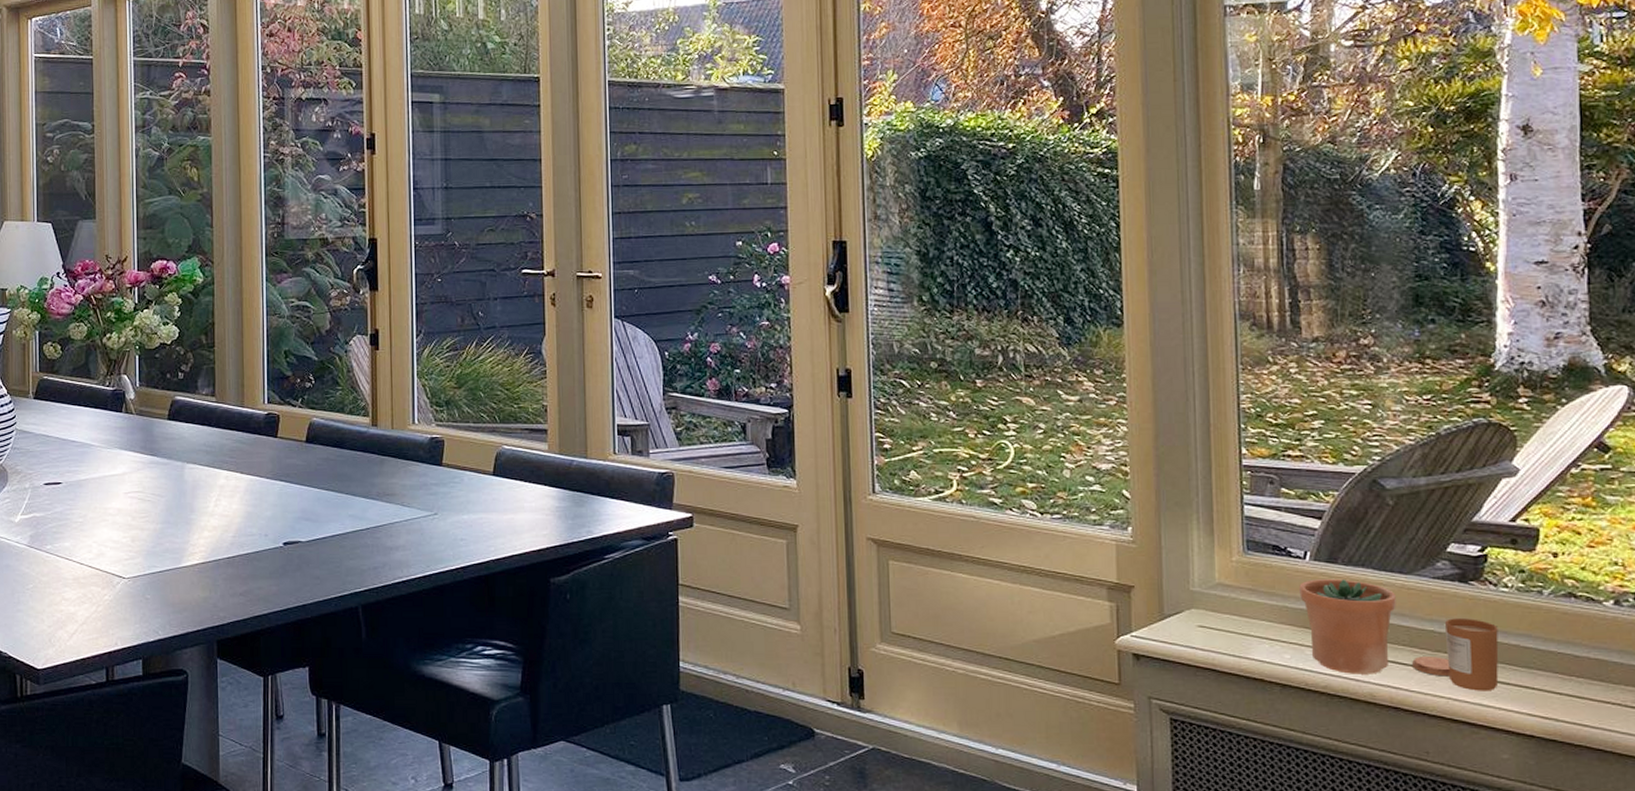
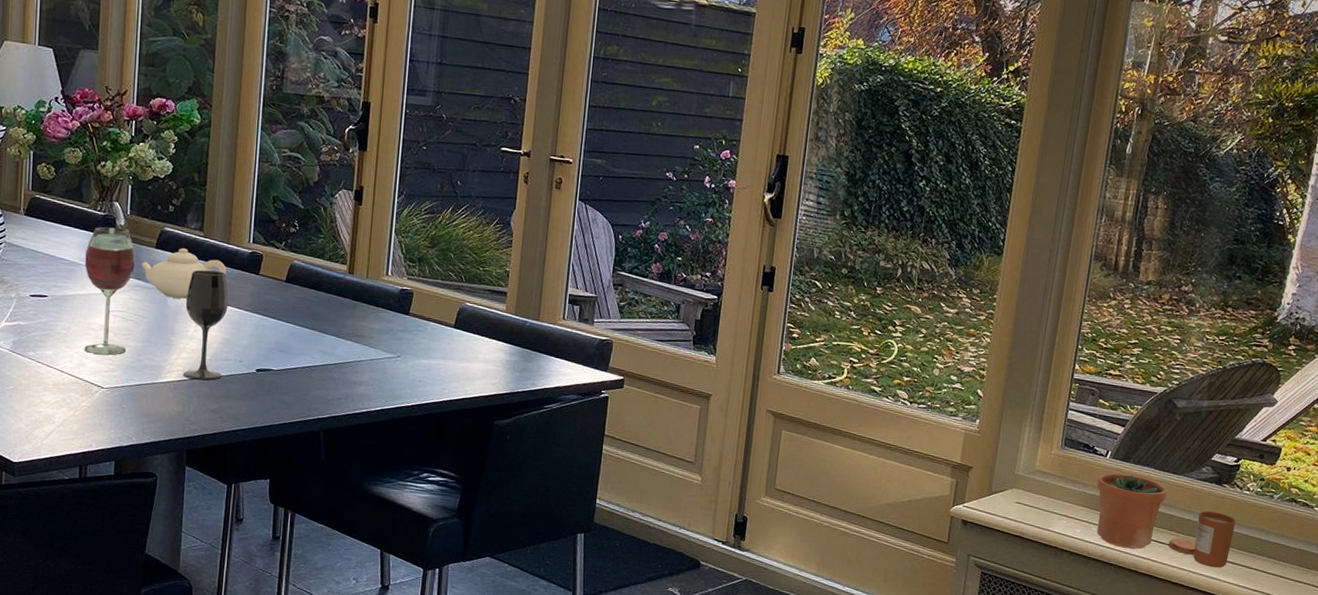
wineglass: none [97,402,148,542] -> present [84,227,135,355]
teapot: none [155,417,243,472] -> present [142,248,227,299]
wine glass: none [203,438,248,560] -> present [183,270,229,381]

